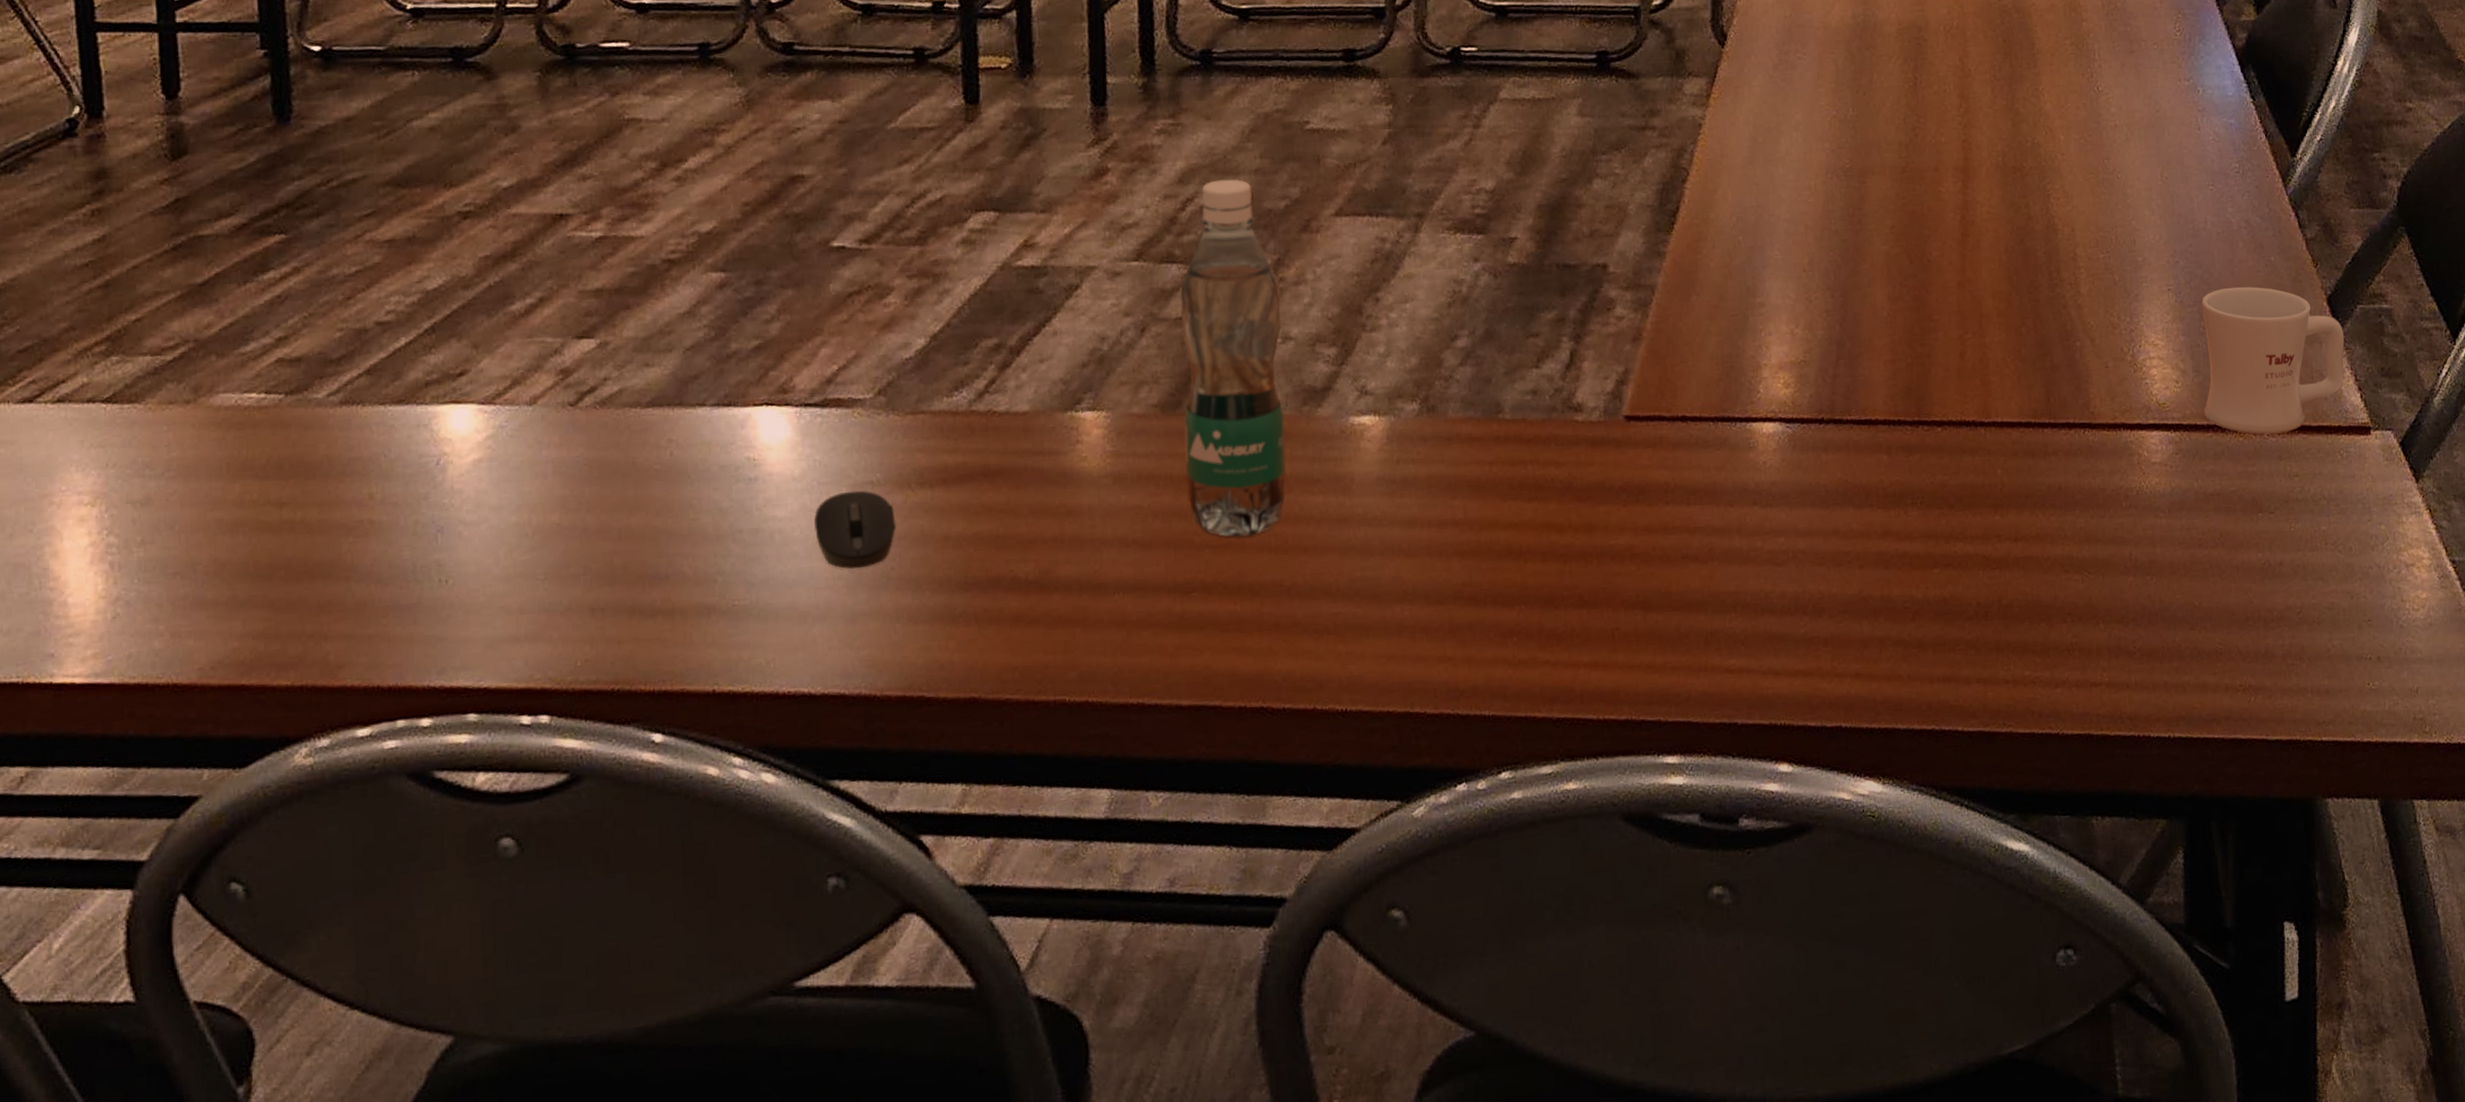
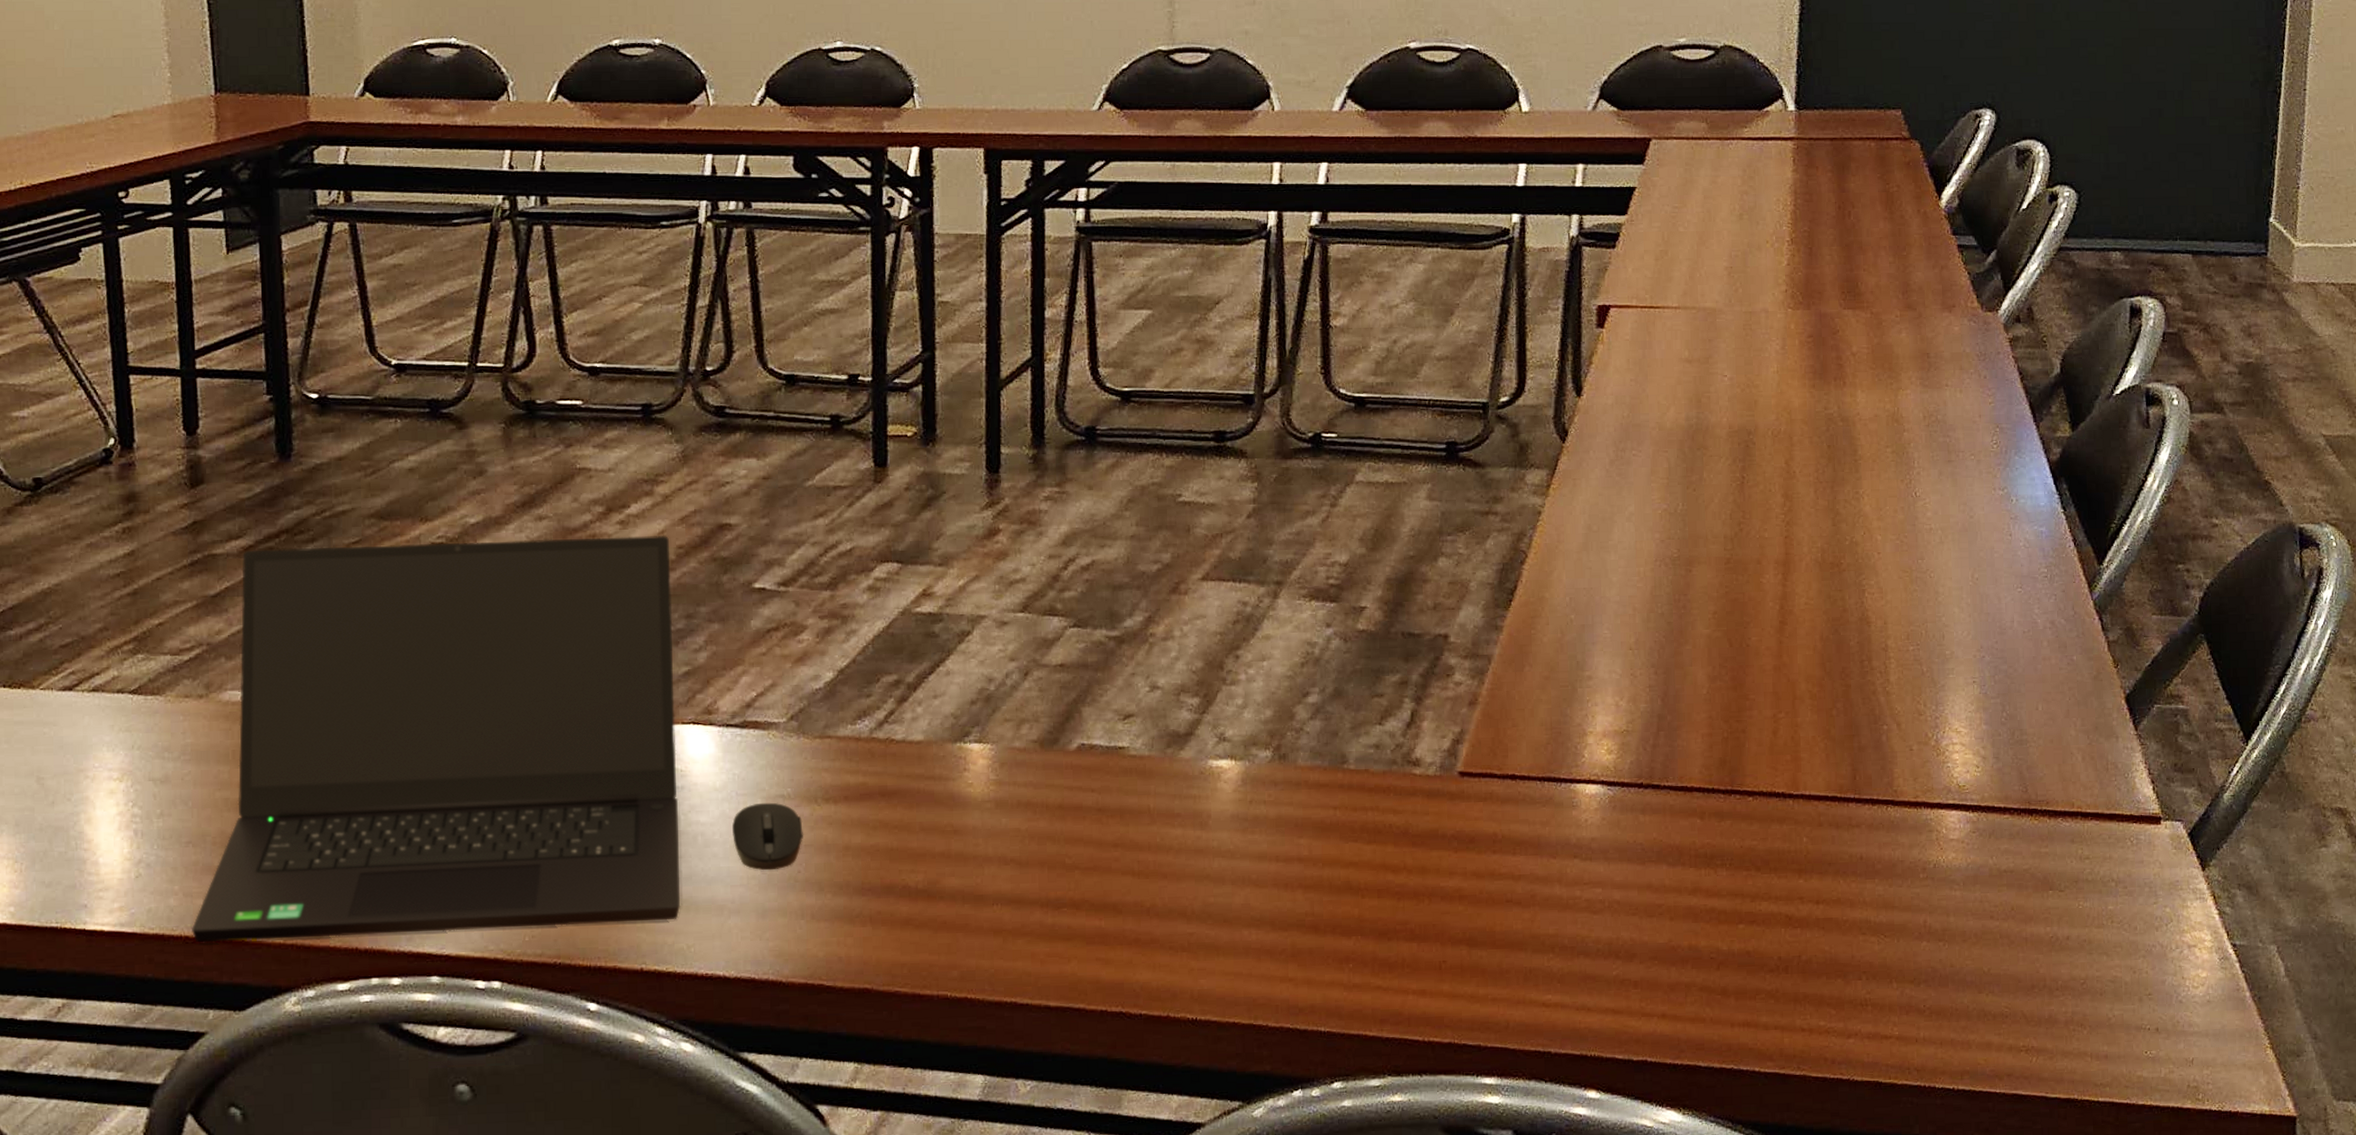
laptop: none [180,191,757,691] -> present [191,535,681,943]
bottle: present [1180,179,1286,538] -> none [1059,543,1151,862]
mug: present [2202,286,2345,435] -> none [2002,682,2140,819]

